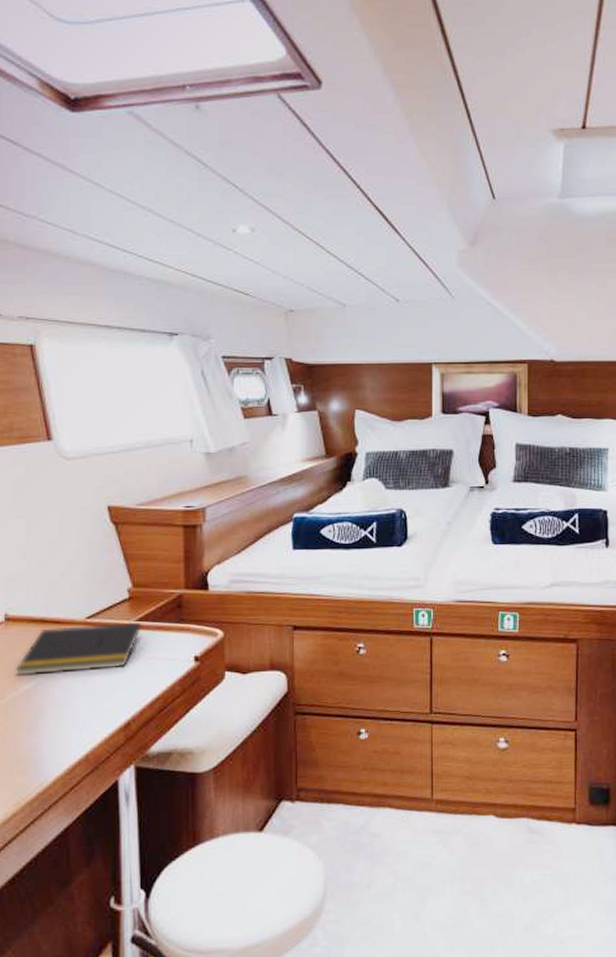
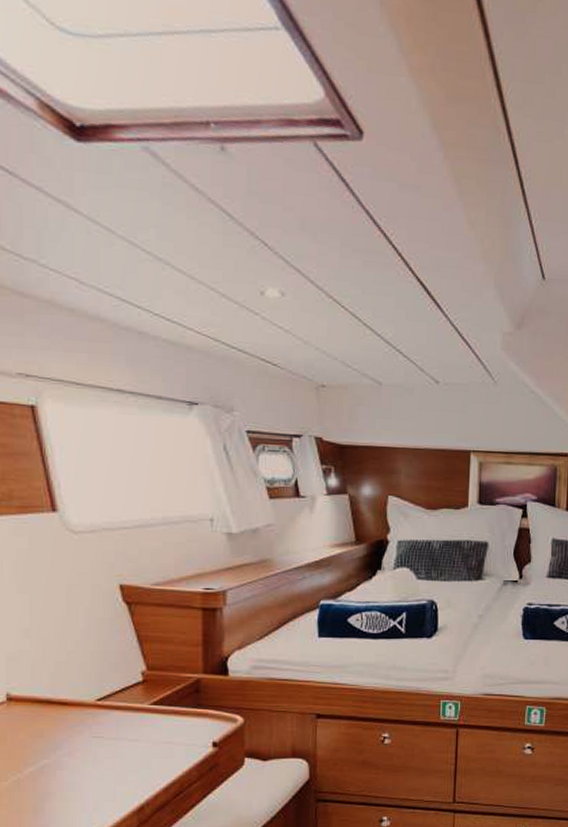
notepad: present [15,622,142,676] -> none [18,705,157,757]

